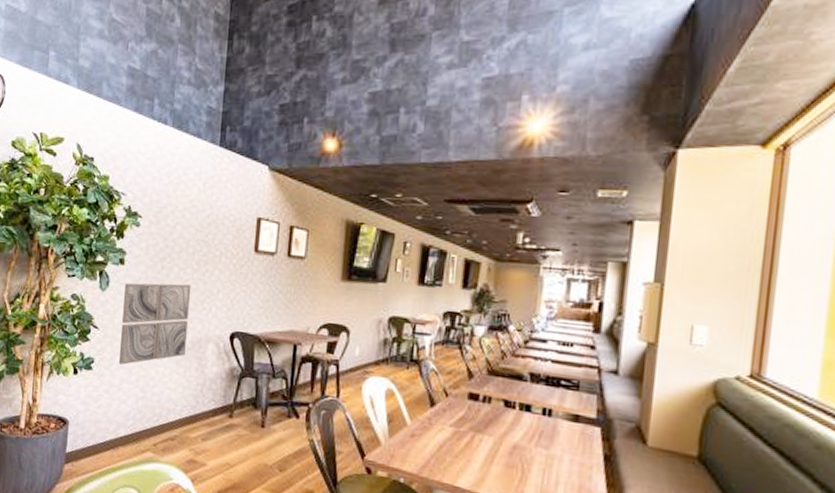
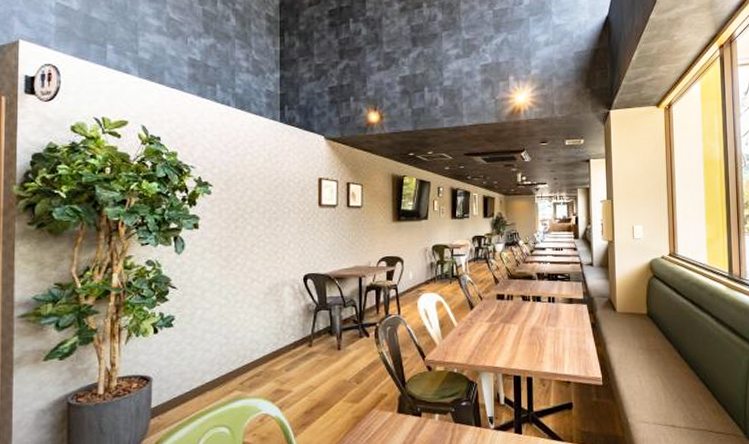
wall art: present [118,283,192,365] -> none [199,239,265,317]

